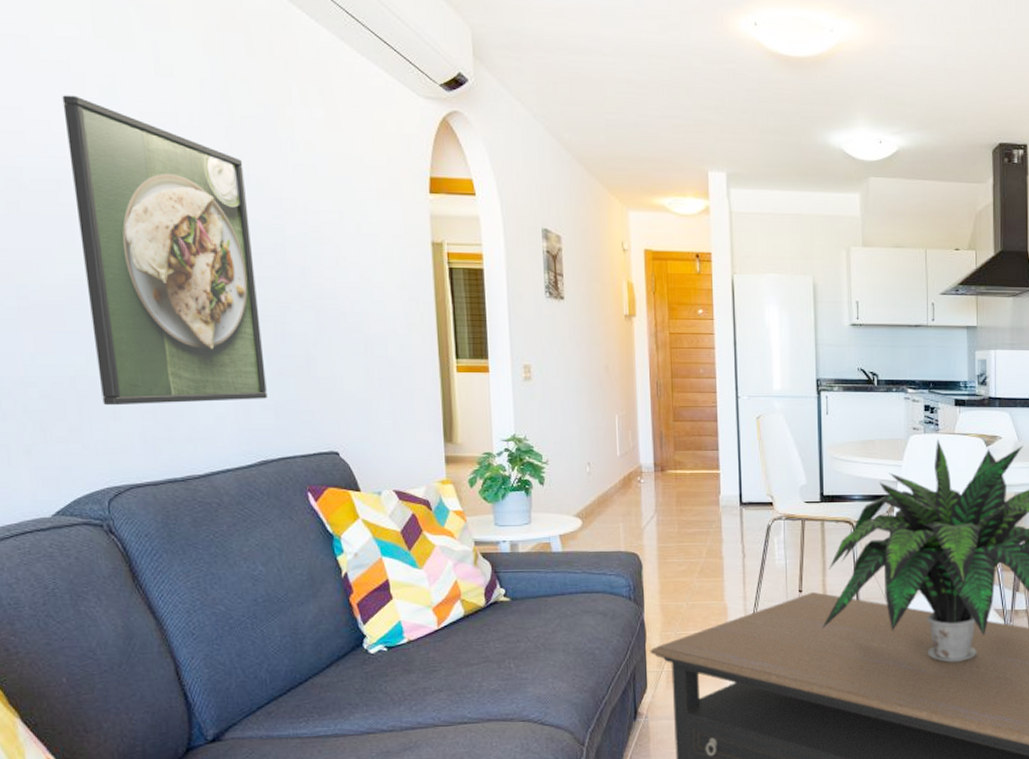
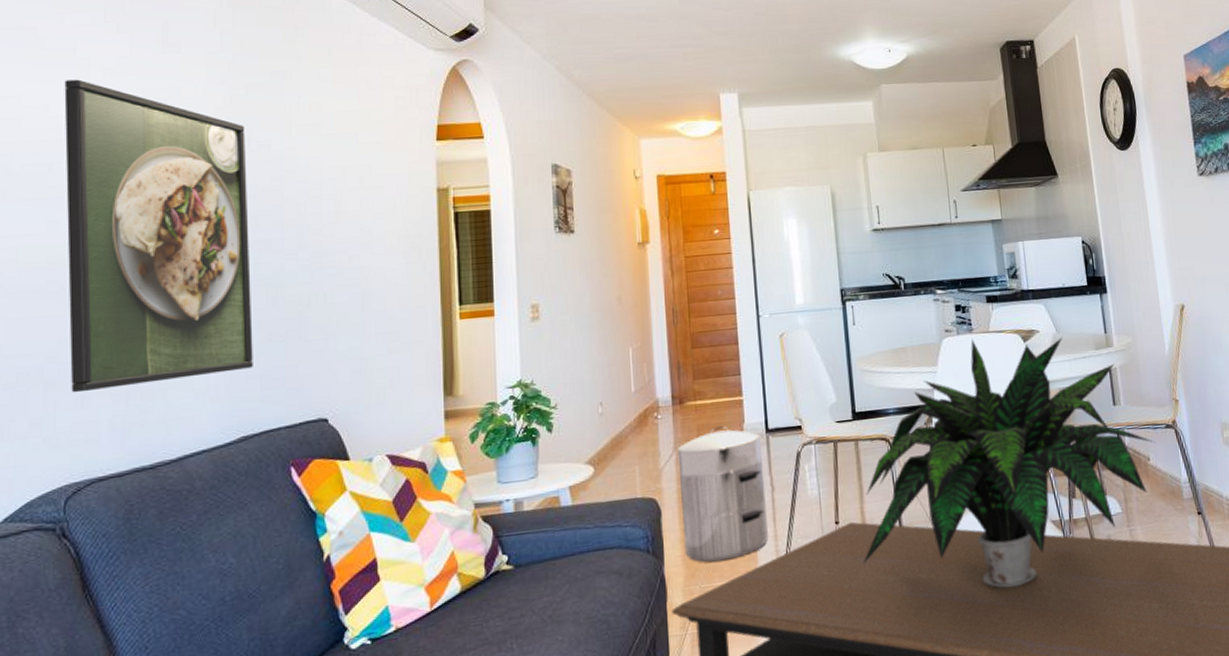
waste bin: none [658,495,738,613] -> present [677,426,768,562]

